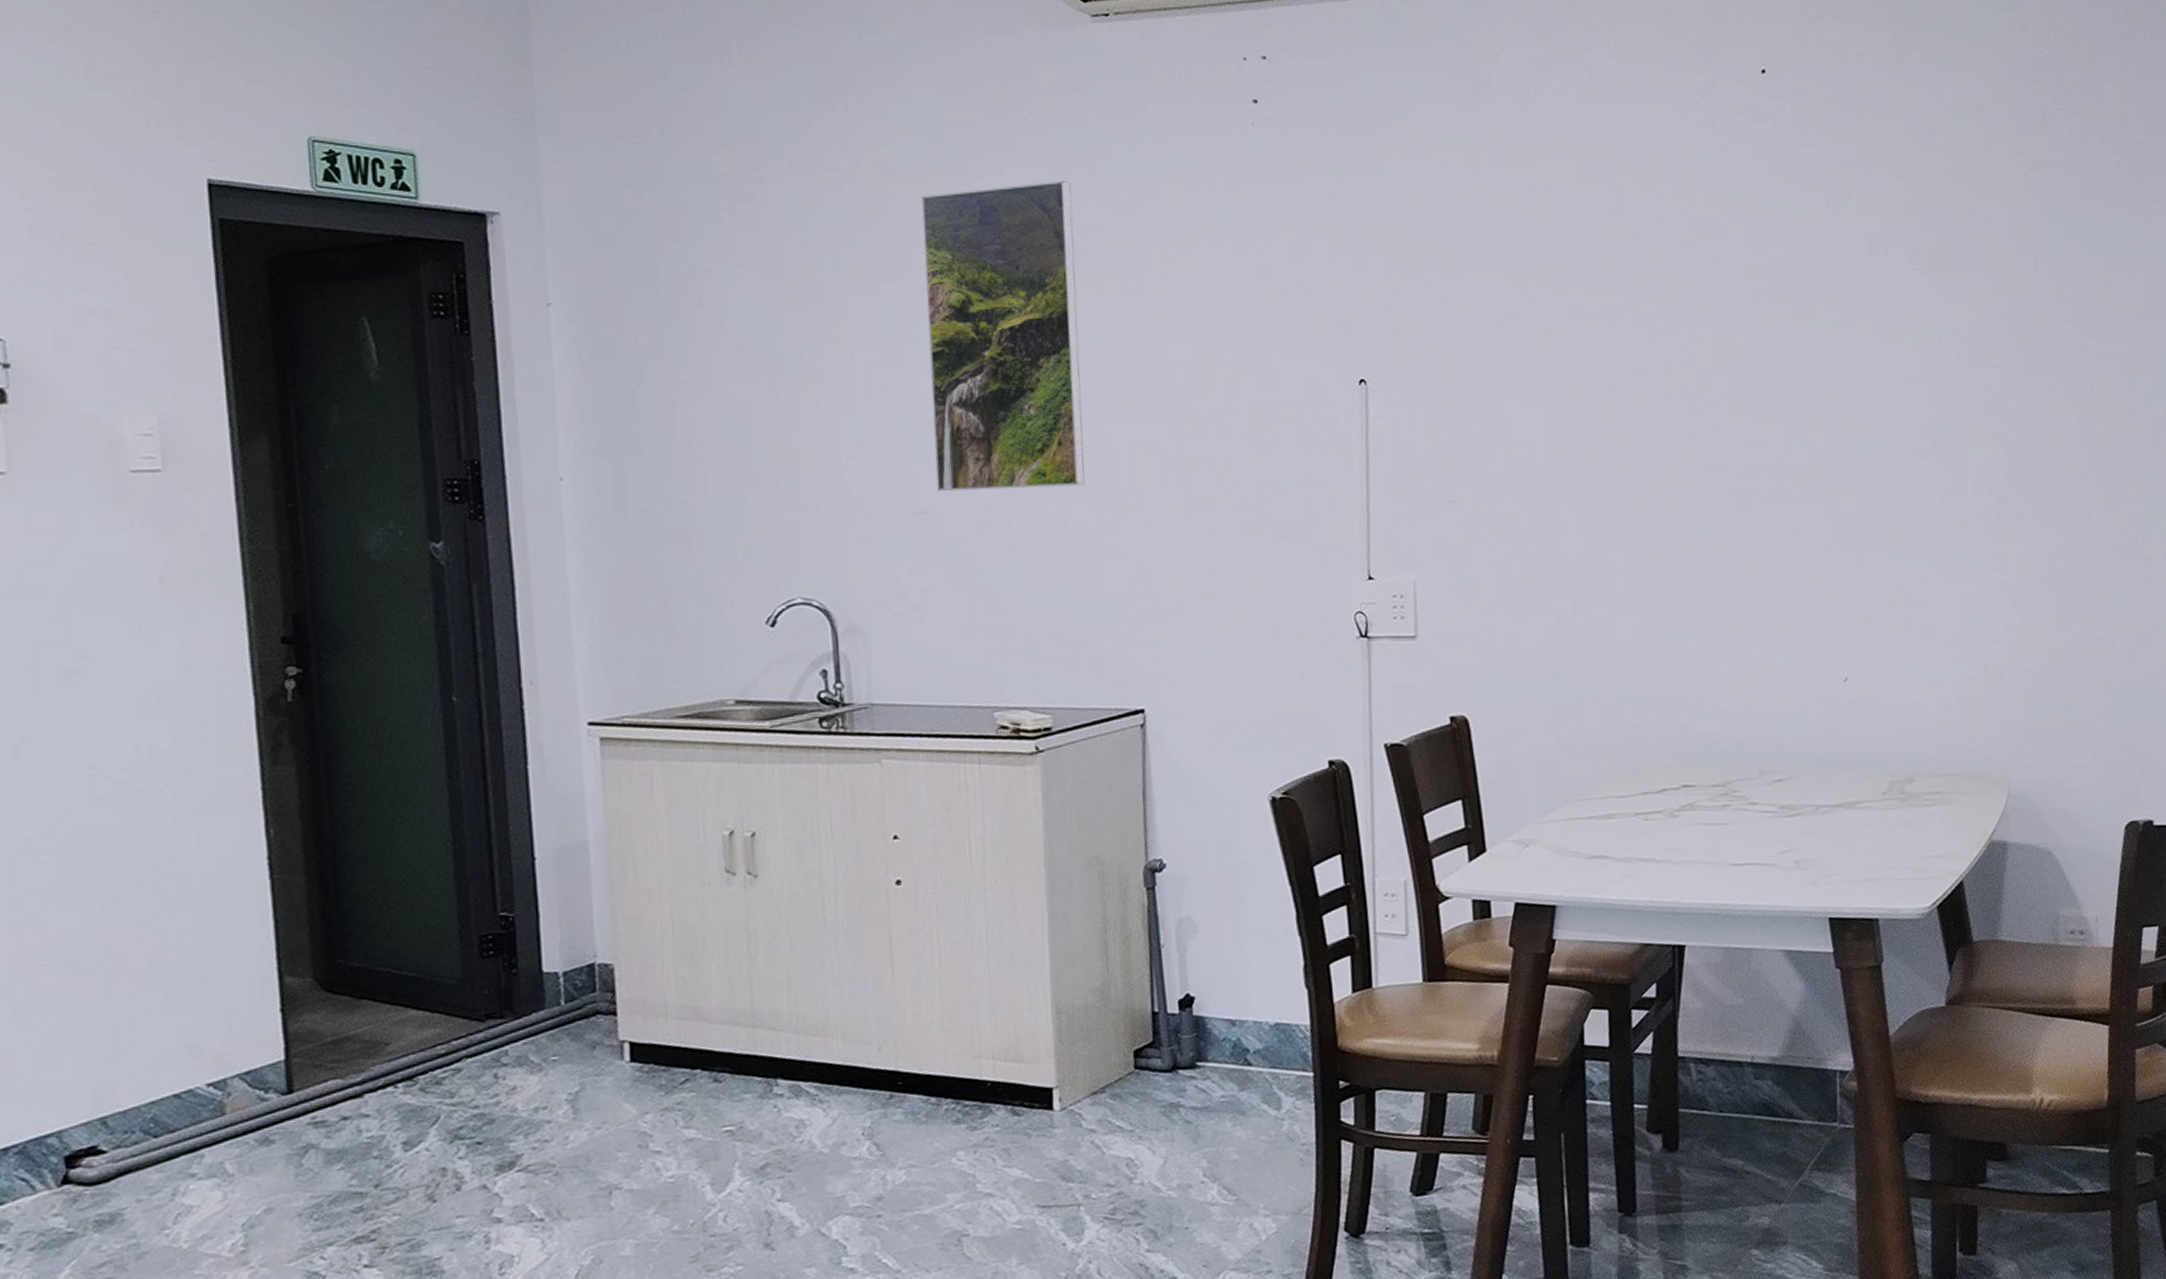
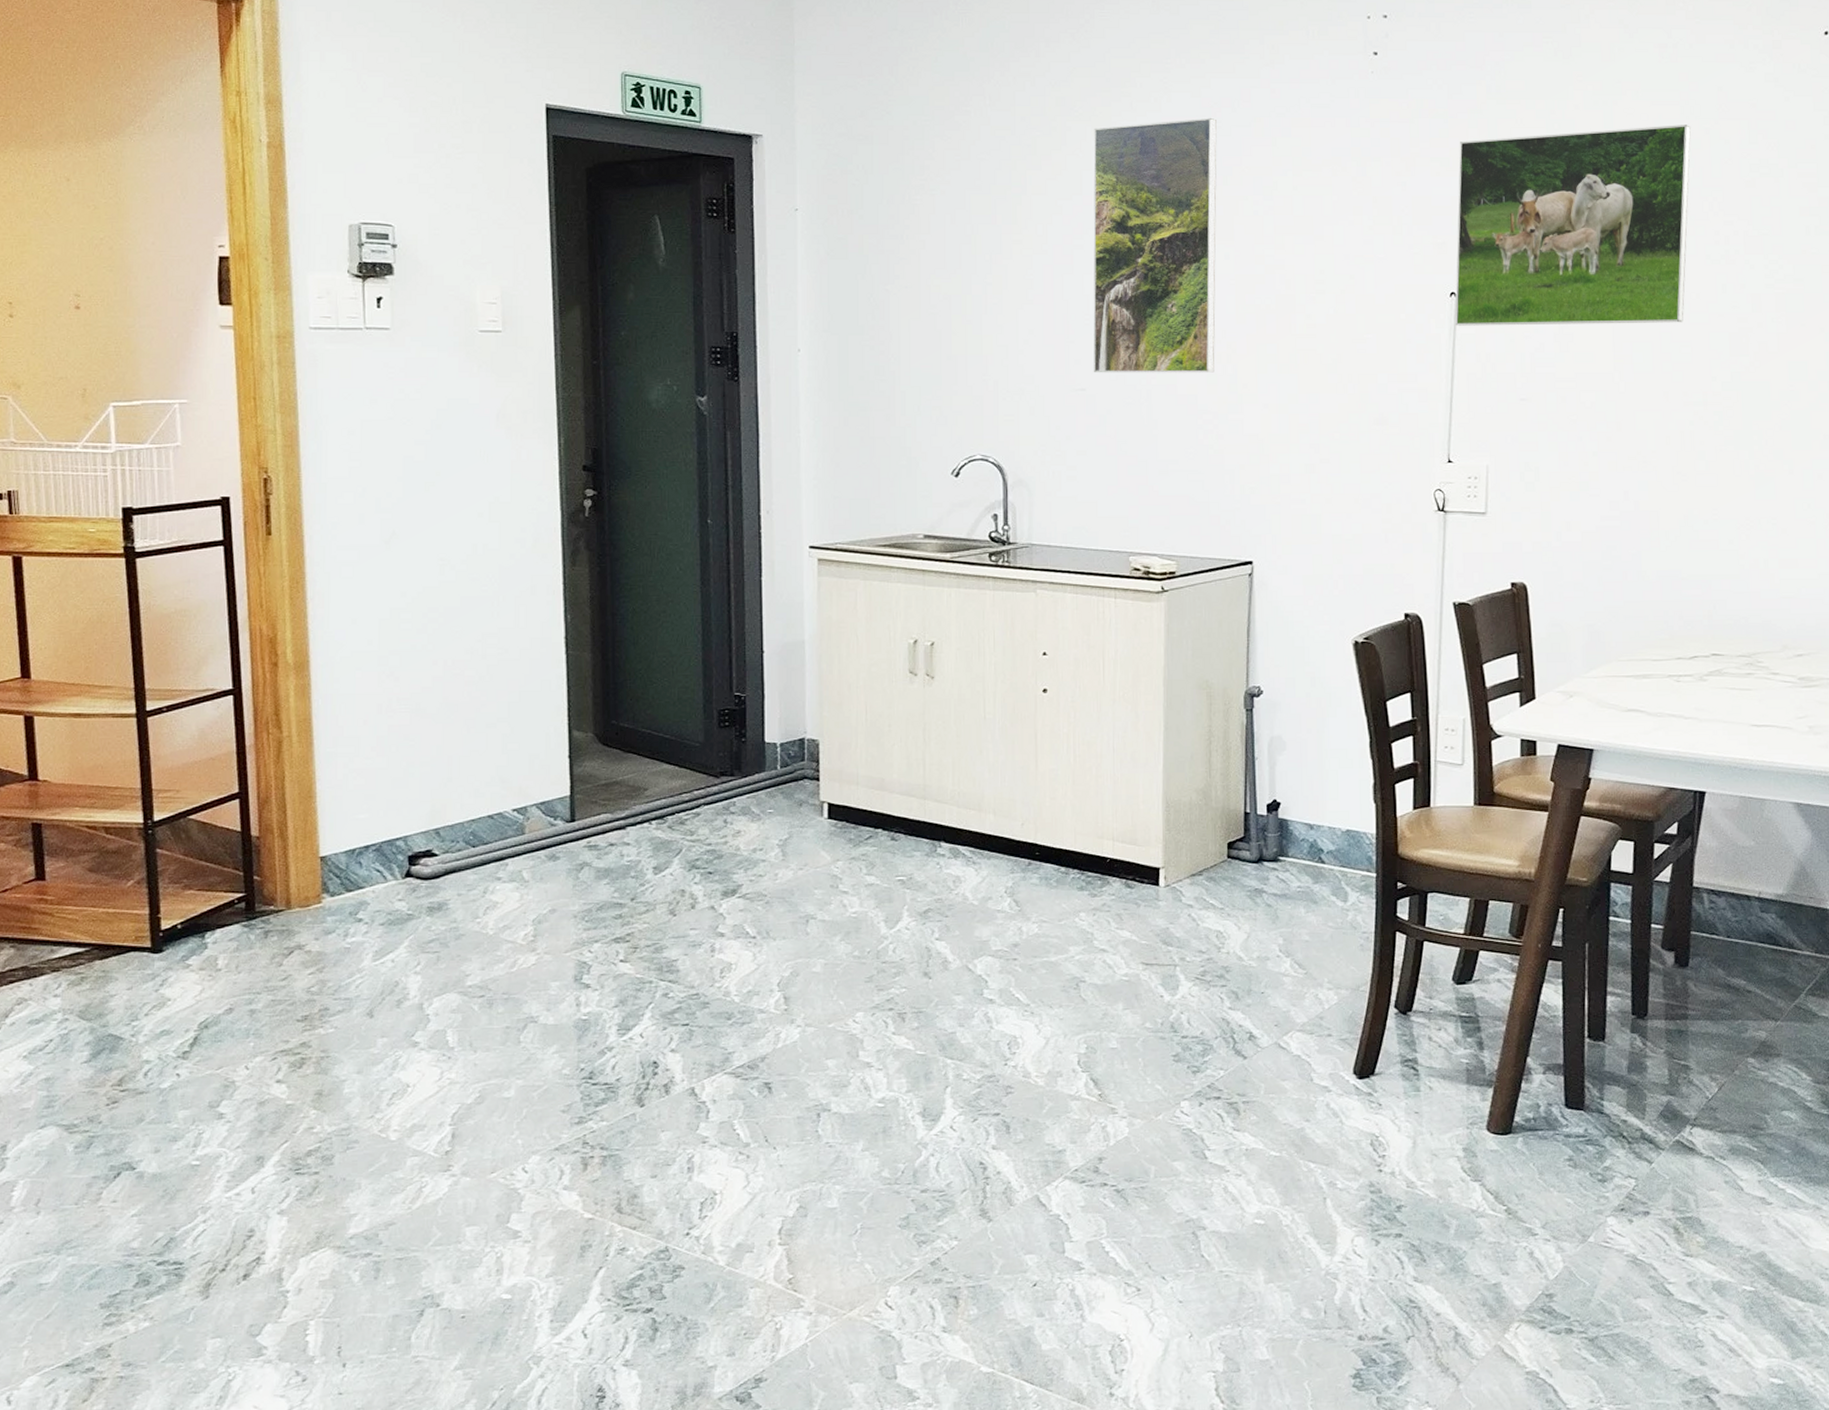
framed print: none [1359,178,1627,419] -> present [1455,125,1691,326]

